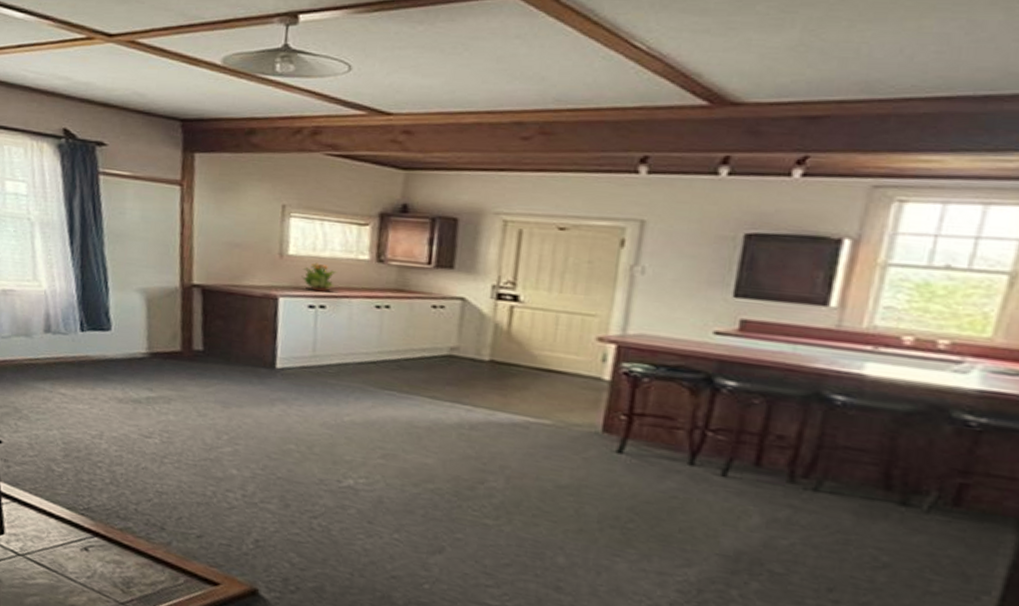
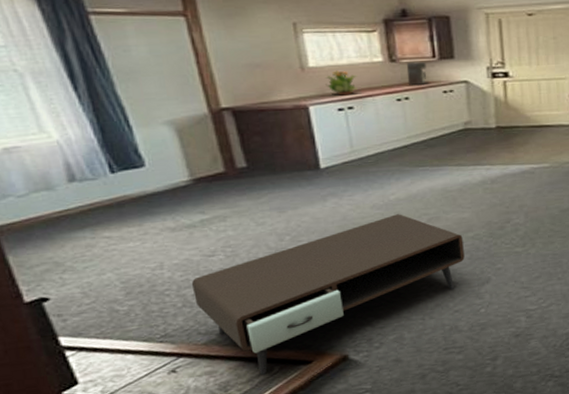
coffee table: none [122,439,420,582] -> present [191,214,465,374]
coffee maker: none [392,265,419,294] -> present [406,61,430,86]

